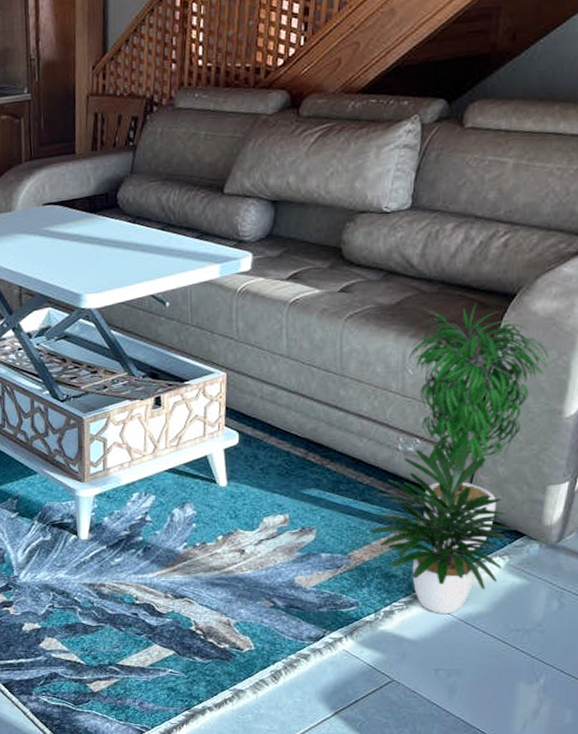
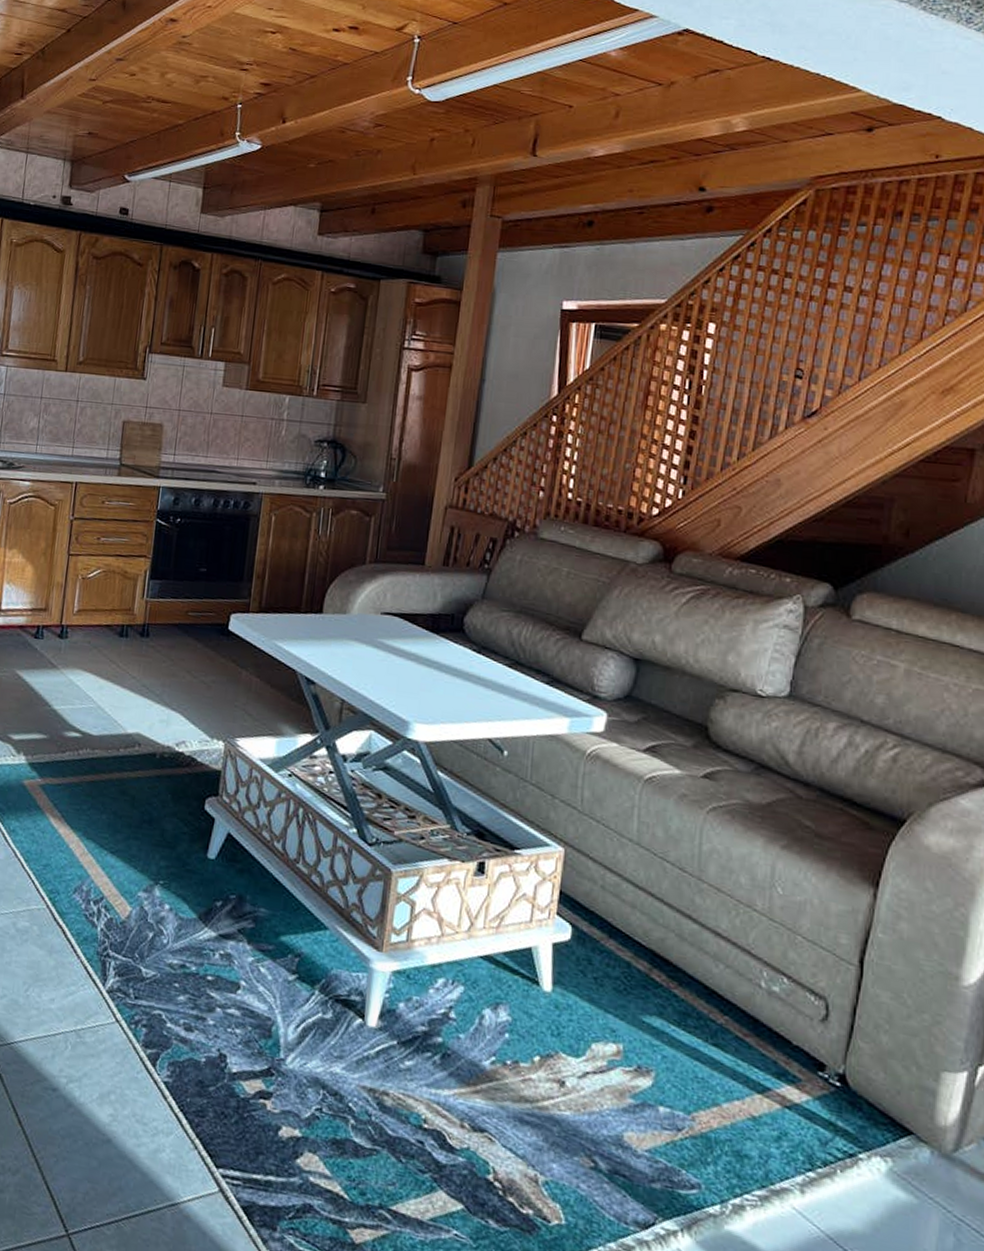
potted plant: present [370,302,549,615] -> none [720,820,944,1226]

